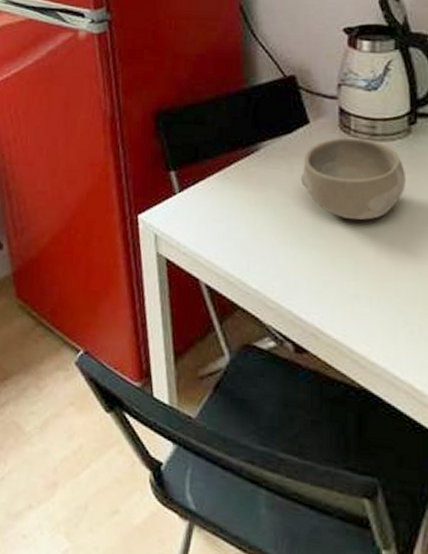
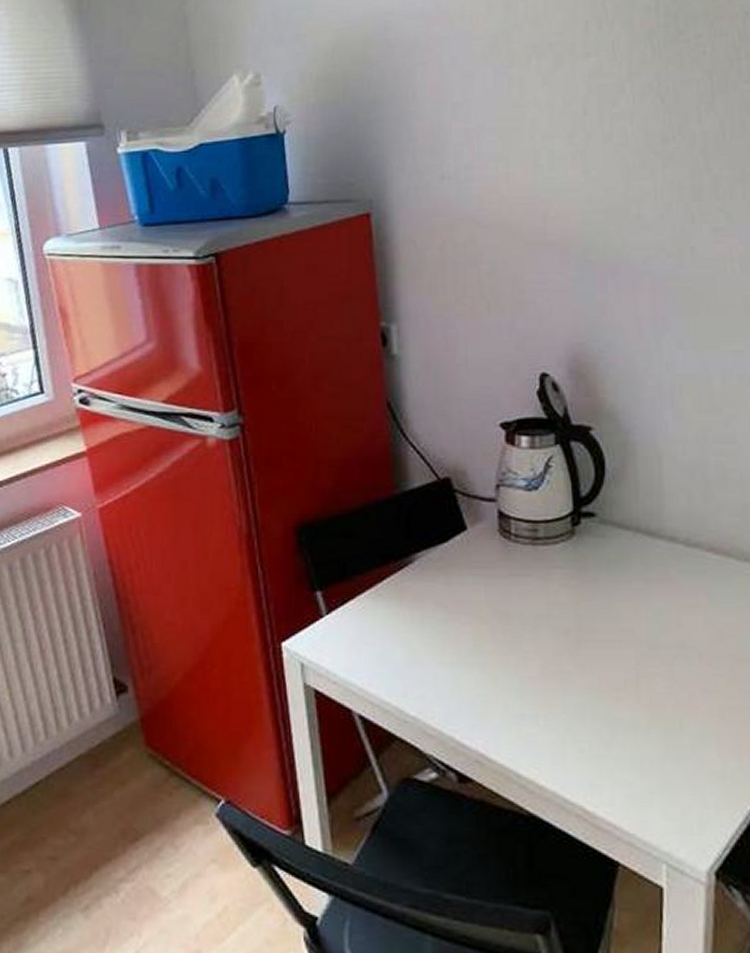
bowl: present [300,137,407,220] -> none [459,543,572,632]

